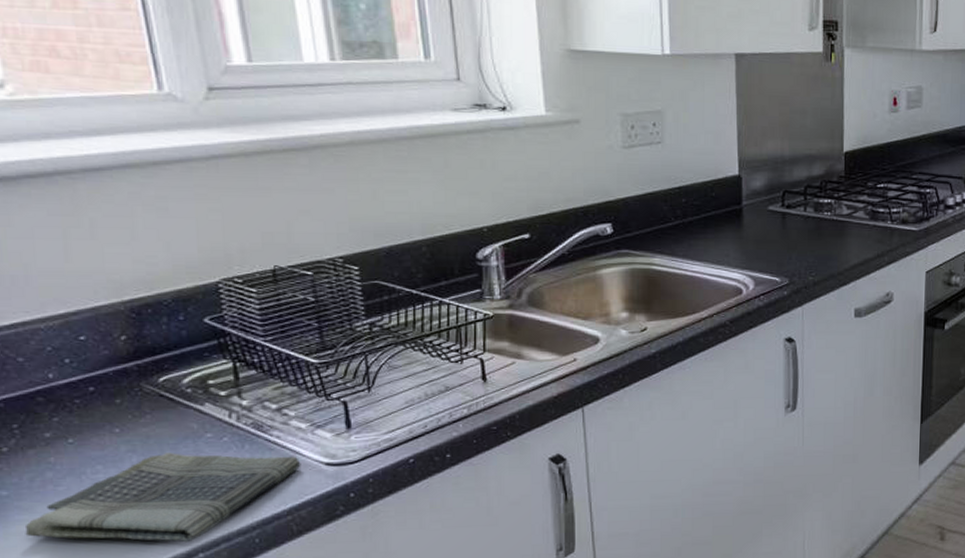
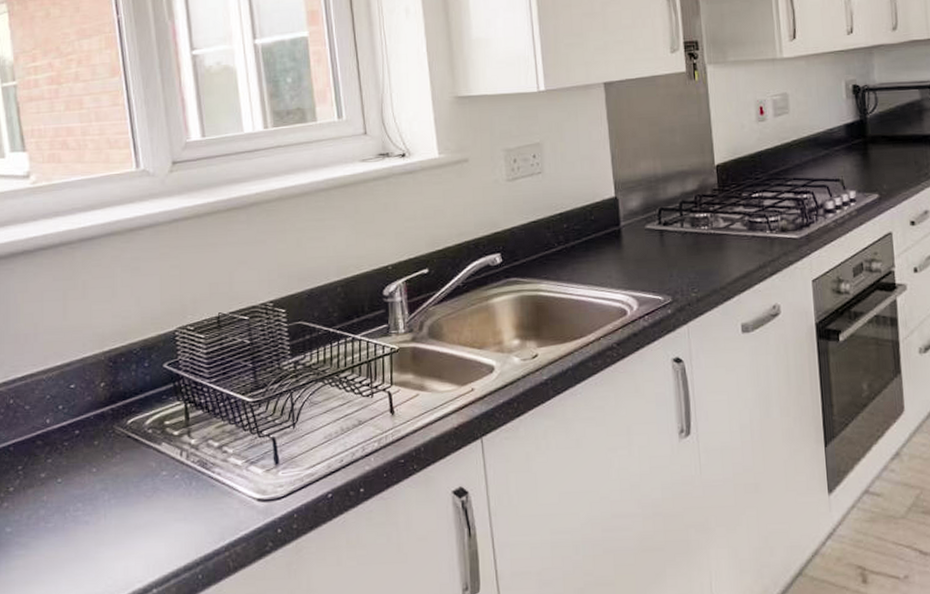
dish towel: present [25,453,301,543] -> none [21,490,237,578]

